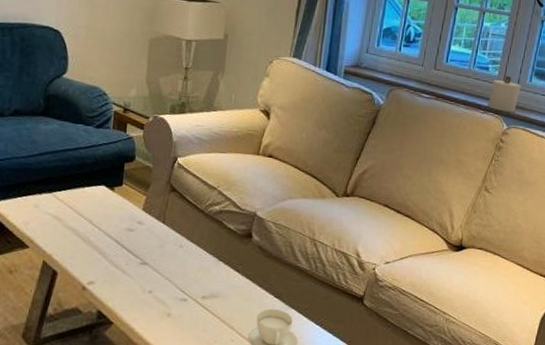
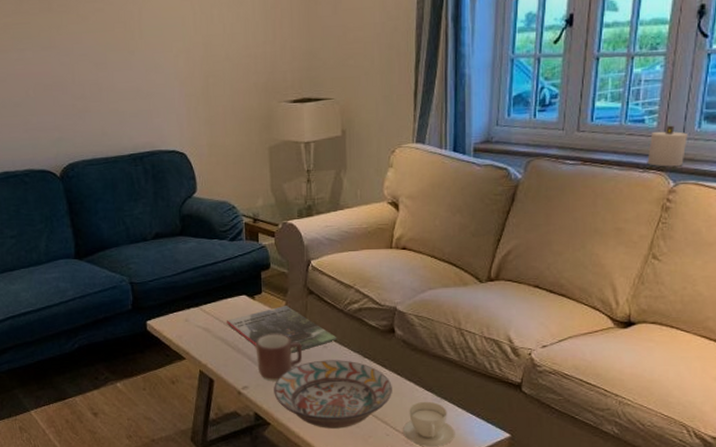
magazine: none [79,200,194,250] -> present [226,305,337,353]
mug: none [107,228,157,279] -> present [255,334,303,382]
decorative bowl: none [121,259,243,332] -> present [274,360,392,429]

